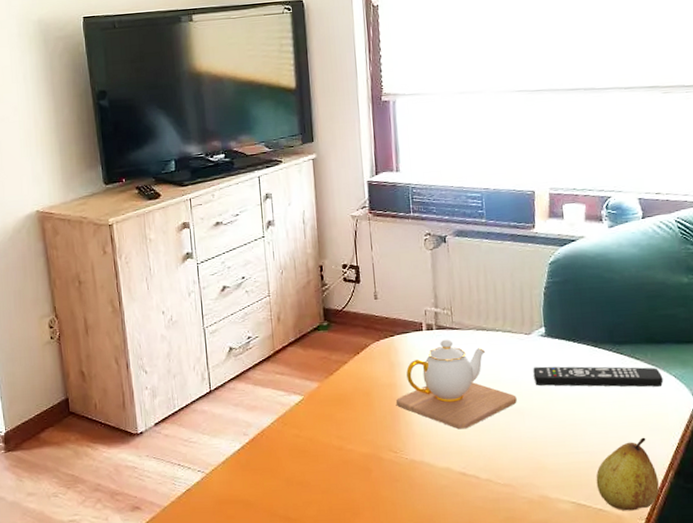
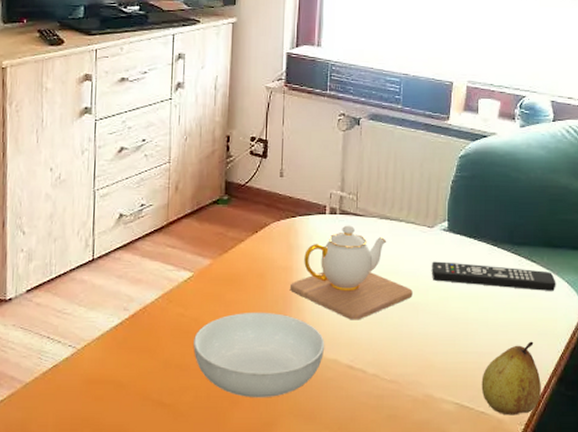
serving bowl: none [311,427,436,509] -> present [193,312,325,398]

